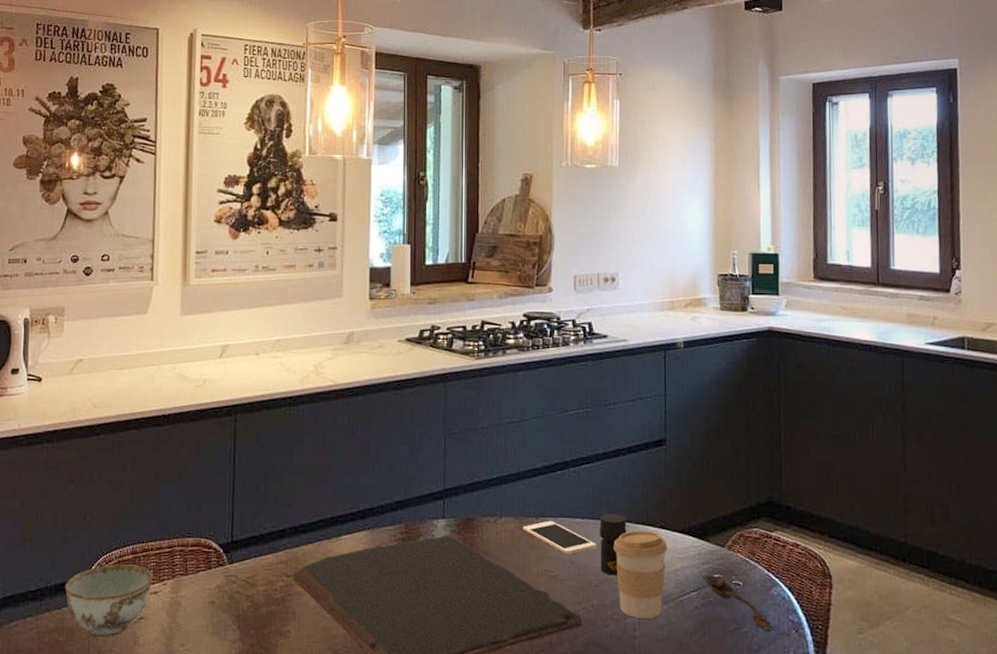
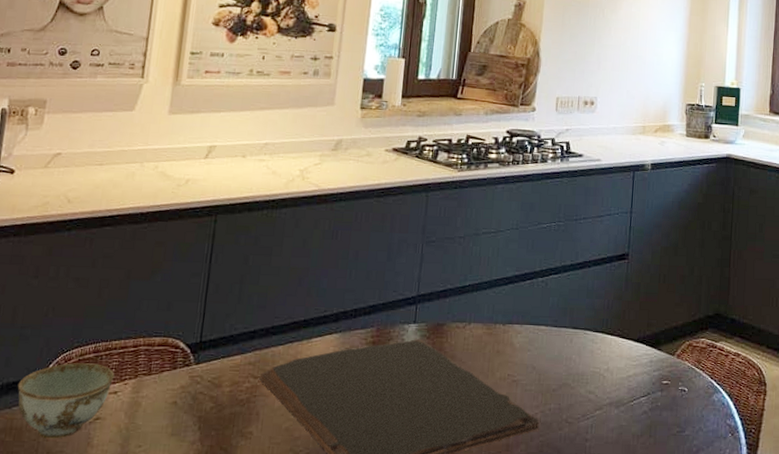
cell phone: present [523,520,596,555] -> none [490,327,558,360]
jar: present [600,514,627,576] -> none [559,322,588,381]
coffee cup: present [613,530,668,618] -> none [573,338,623,422]
spoon: present [704,575,773,632] -> none [653,381,712,435]

